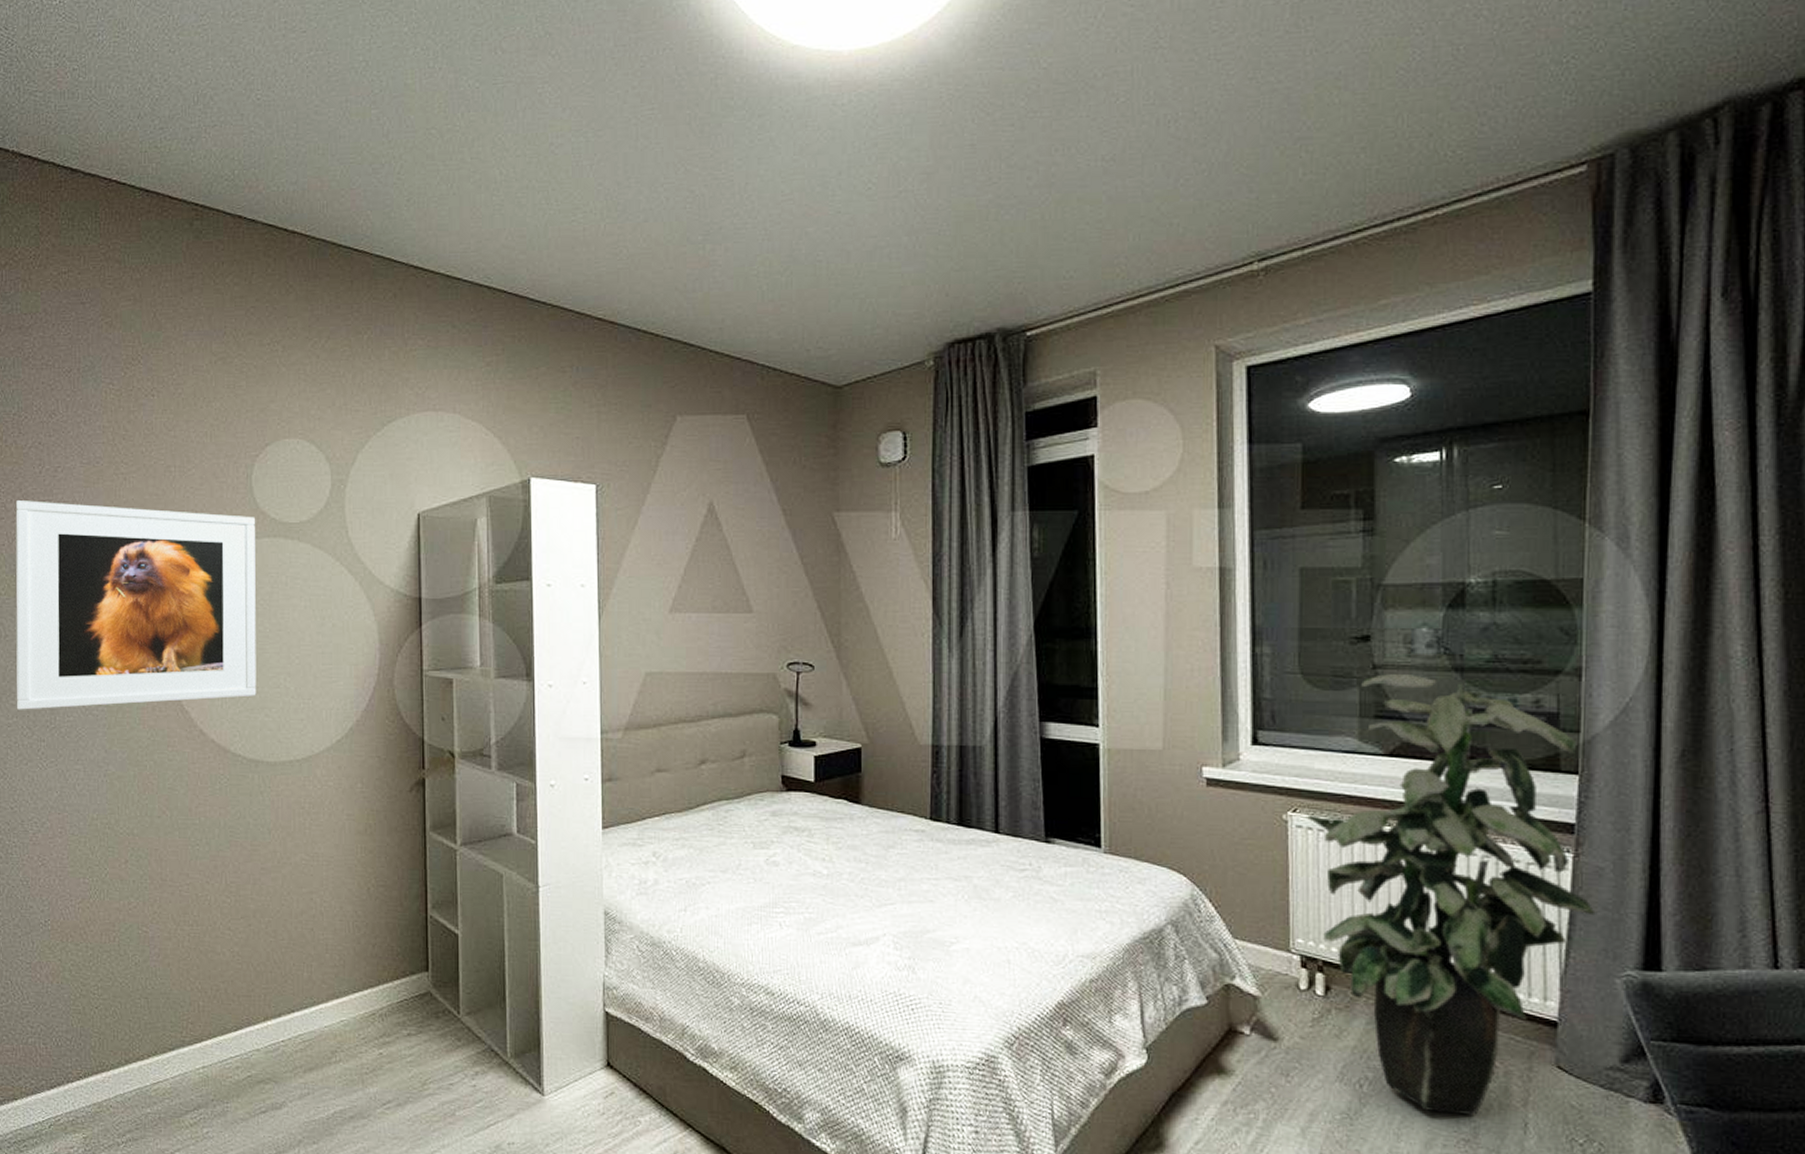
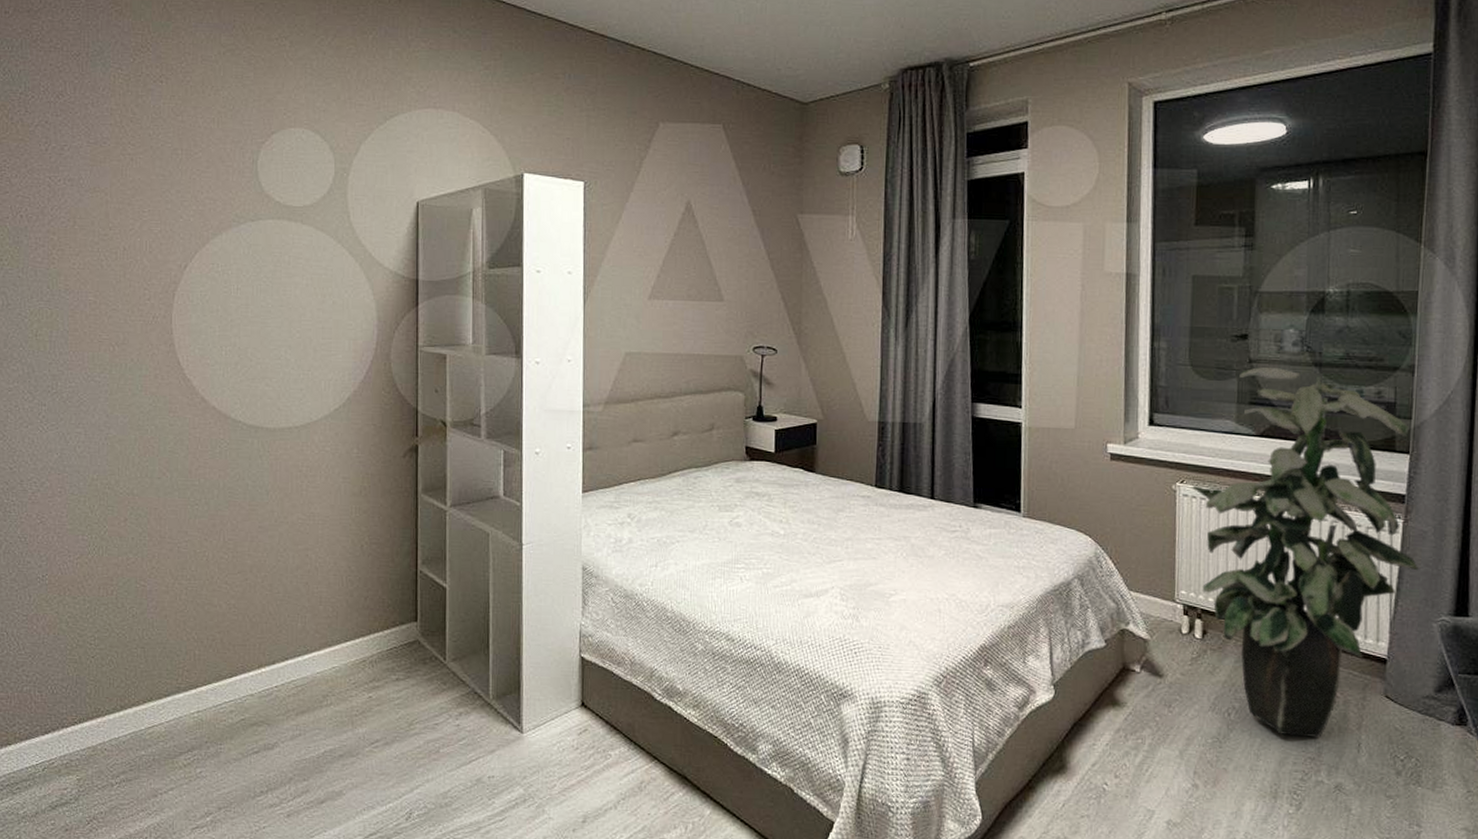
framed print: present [15,500,257,710] -> none [17,176,261,376]

